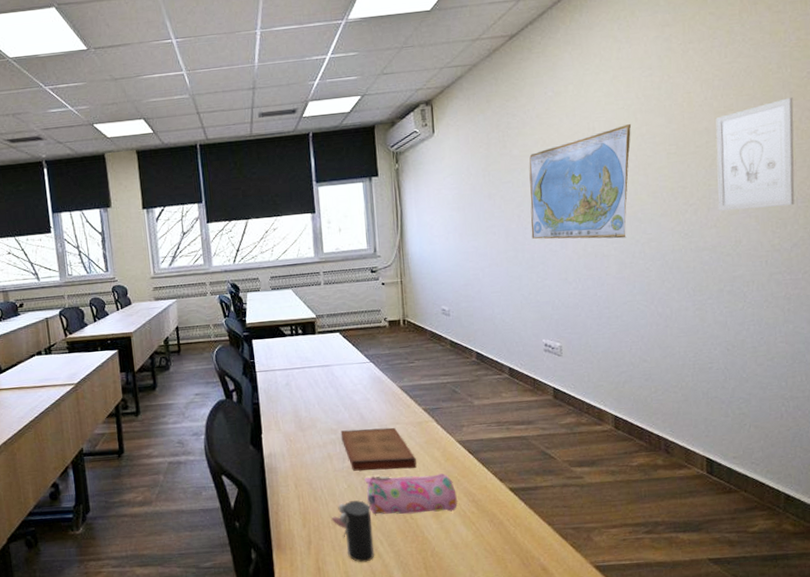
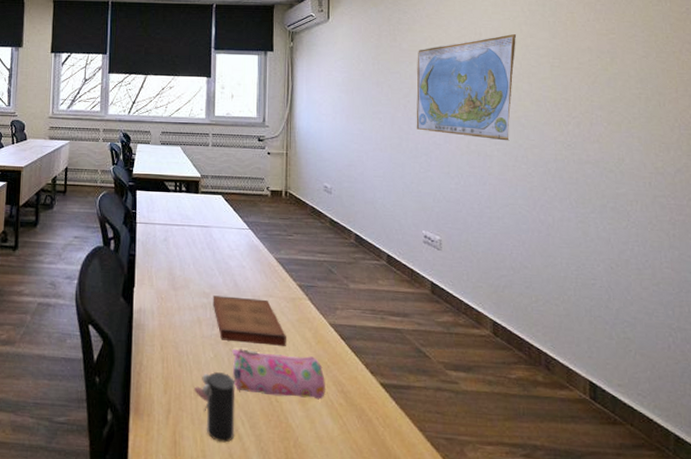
wall art: present [715,97,795,212] -> none [598,29,677,132]

